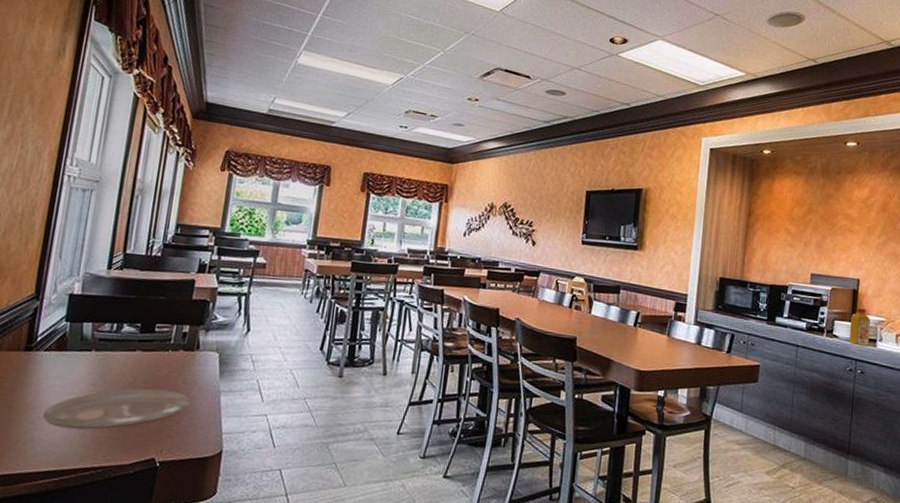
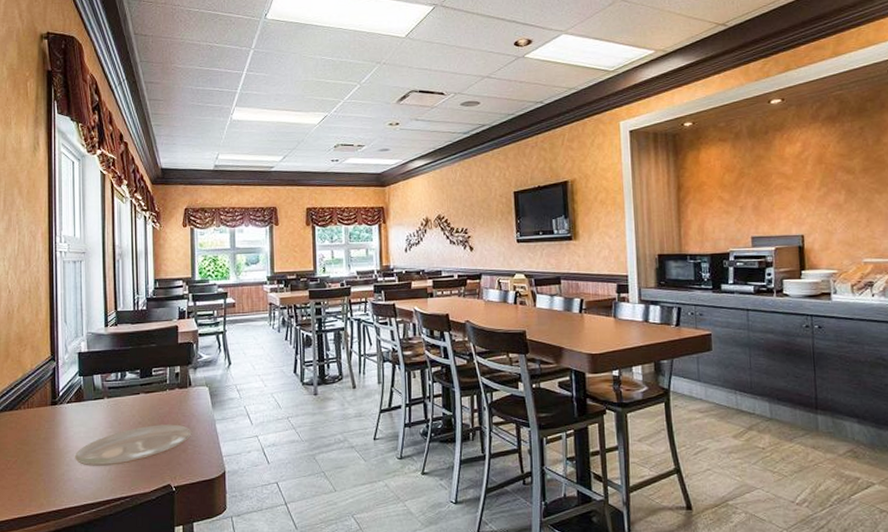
juice bottle: present [848,308,870,347] -> none [800,263,823,302]

